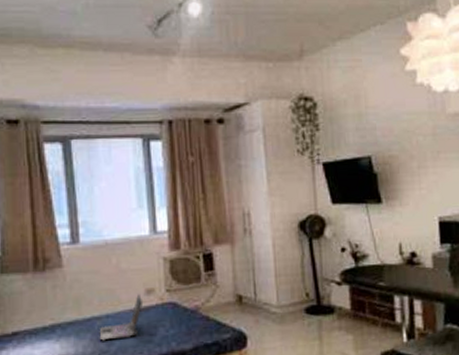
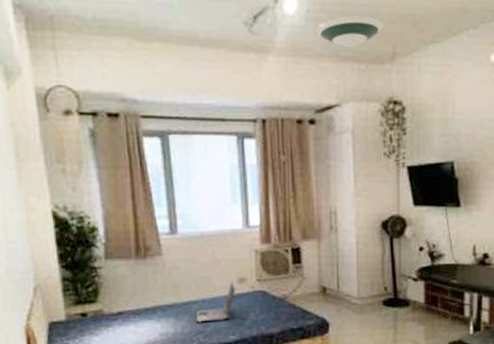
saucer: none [220,15,291,47] -> present [315,14,384,48]

